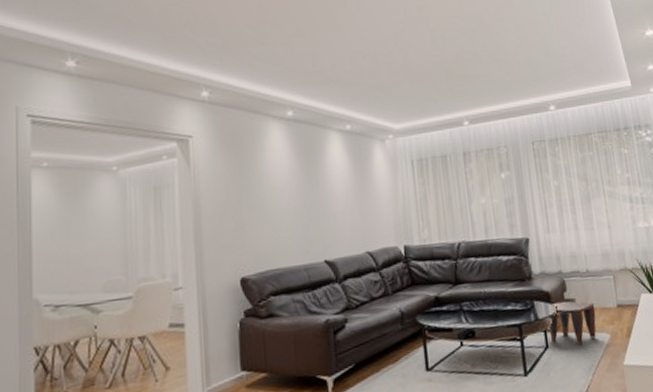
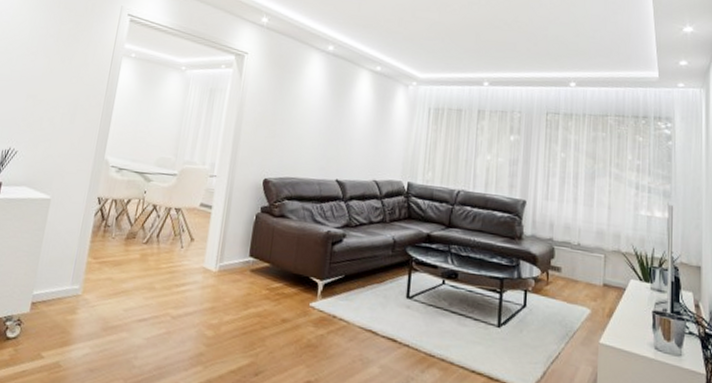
stool: present [549,301,596,346] -> none [529,266,580,313]

